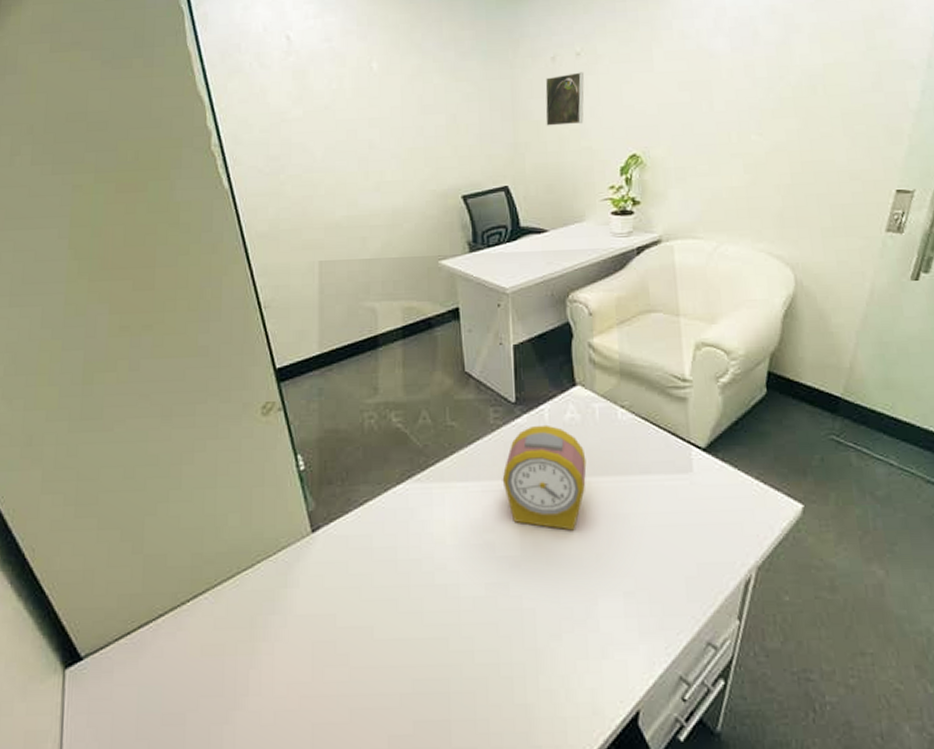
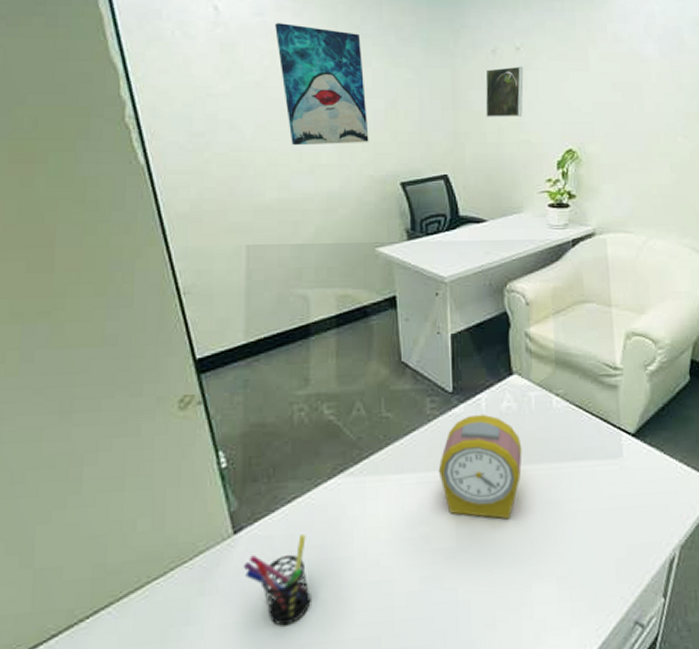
pen holder: none [321,536,383,621] -> present [243,534,311,626]
wall art: none [342,47,431,165] -> present [275,23,369,146]

